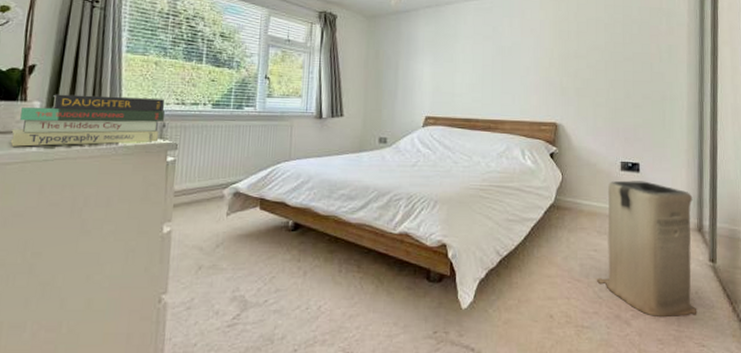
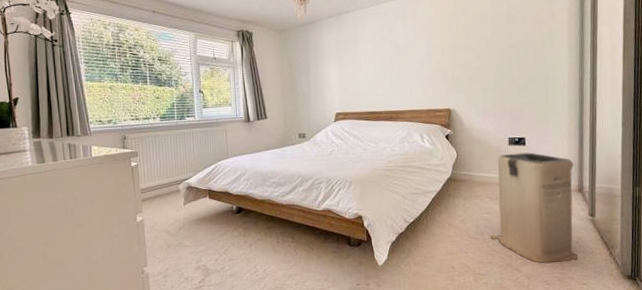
books: present [10,94,165,147] -> none [10,117,124,164]

